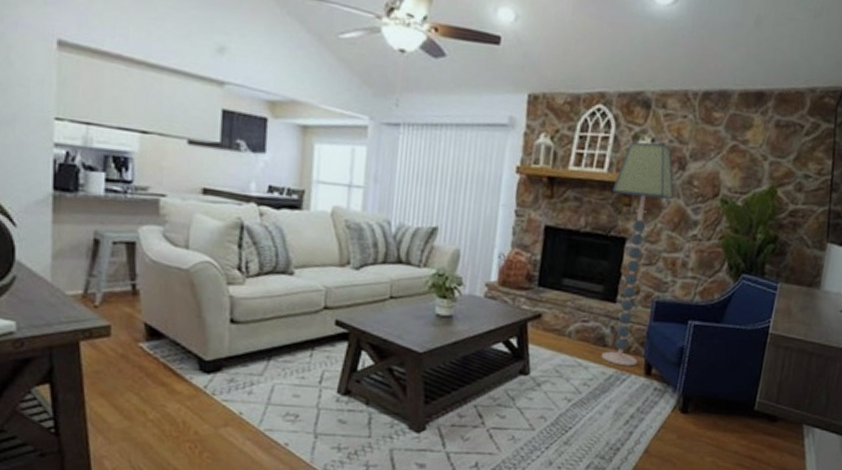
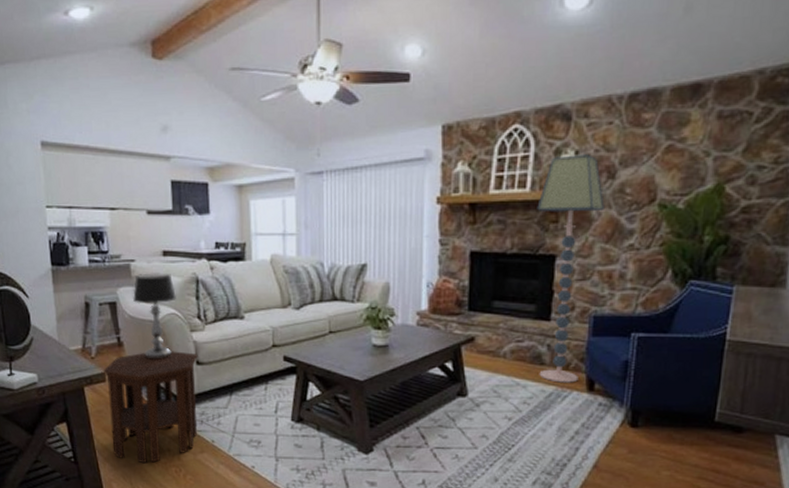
side table: none [105,305,233,438] -> present [101,351,198,464]
table lamp: none [158,211,214,314] -> present [133,273,176,360]

